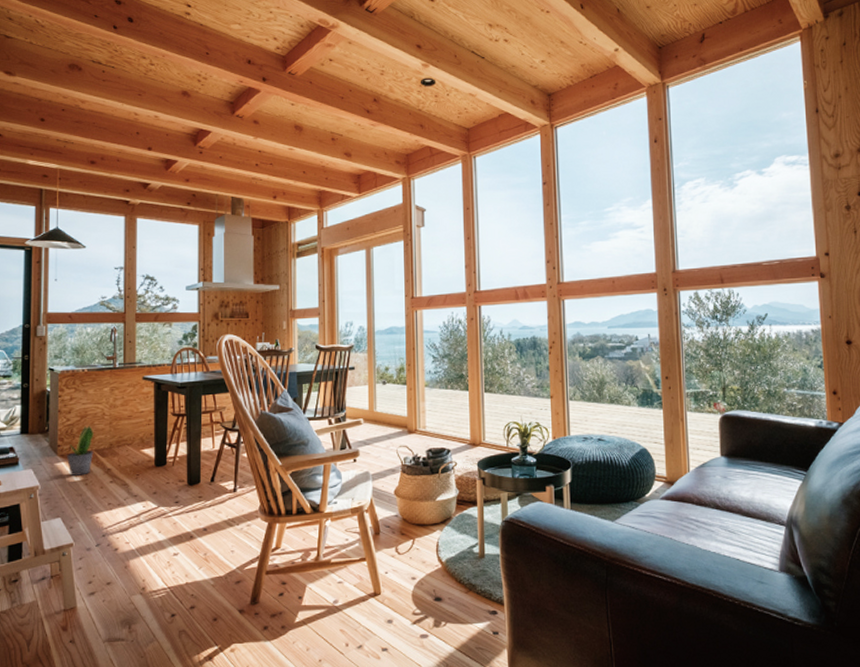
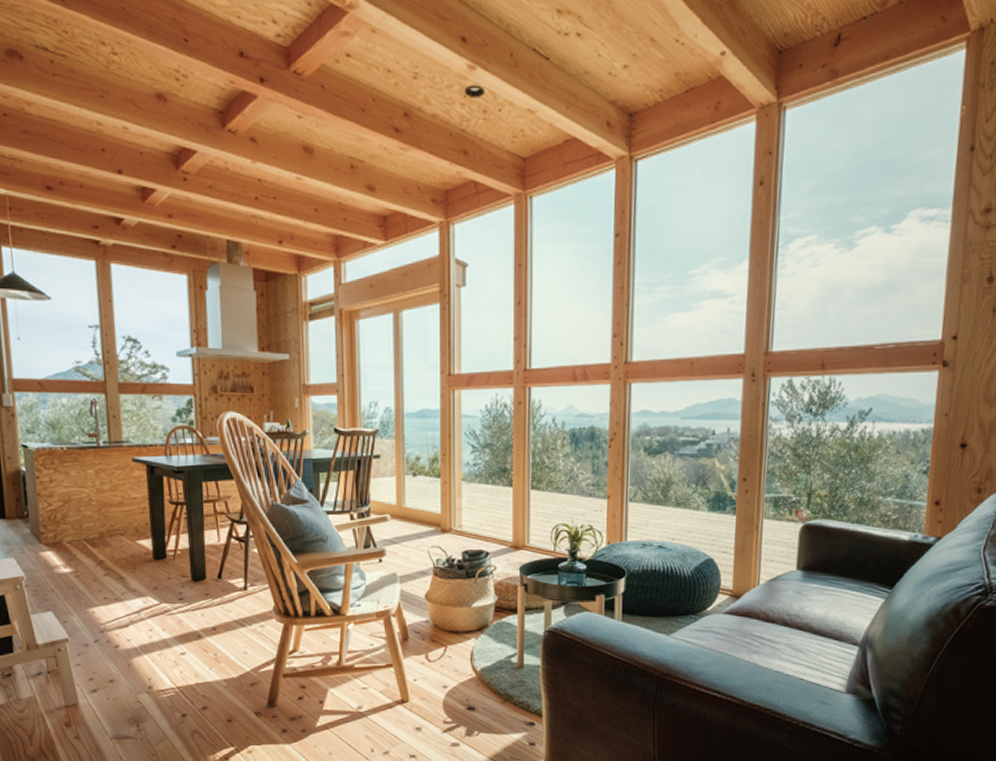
potted plant: present [66,425,94,476] -> none [51,511,83,567]

